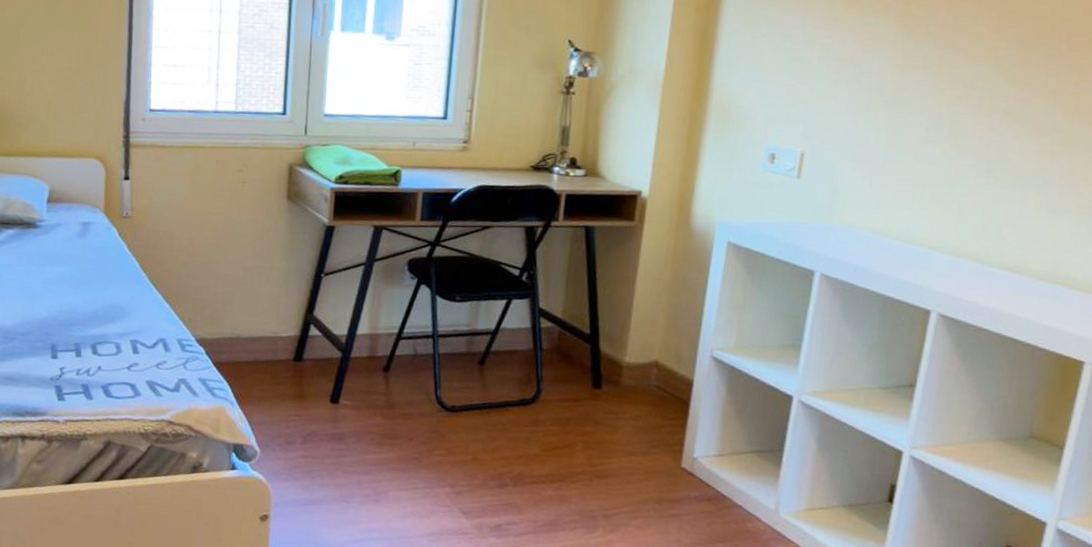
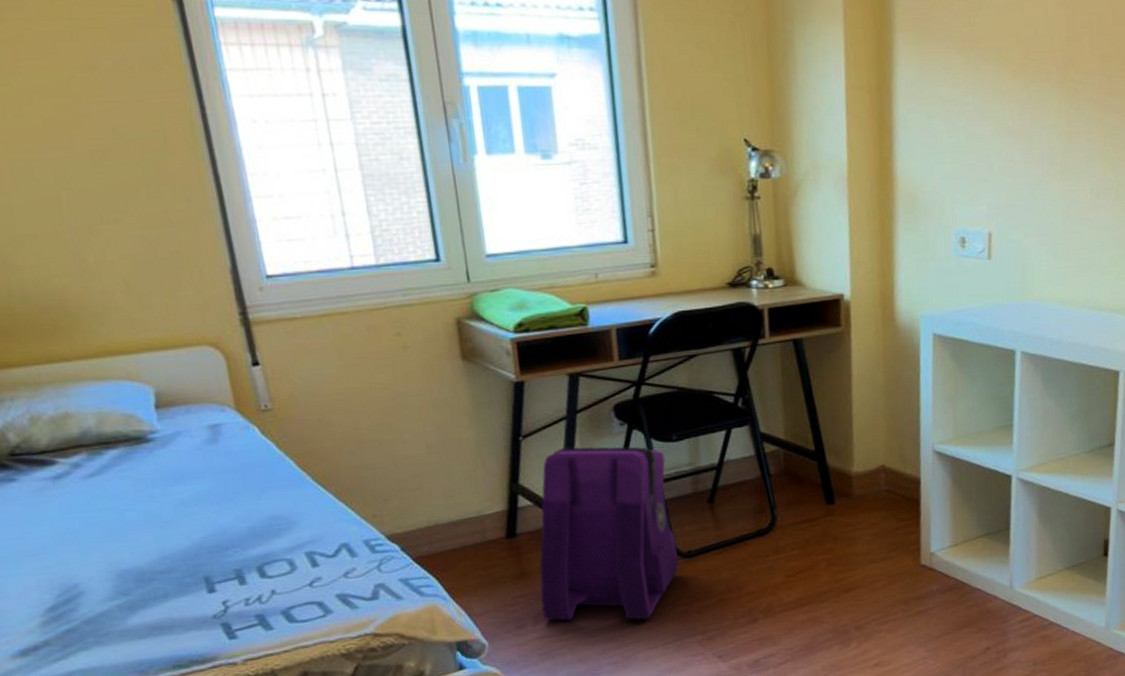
backpack: none [311,290,446,461] -> present [540,446,679,621]

